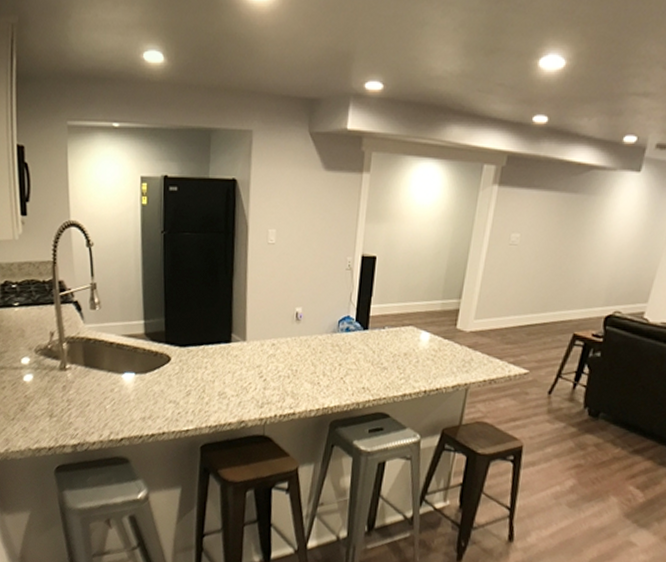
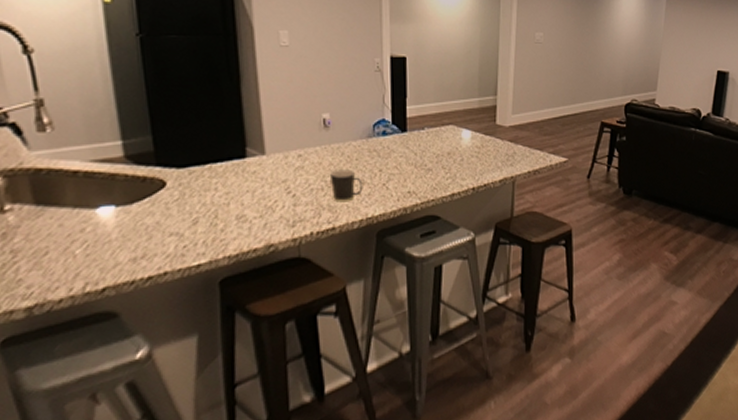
mug: none [295,360,323,391] -> present [329,169,363,202]

